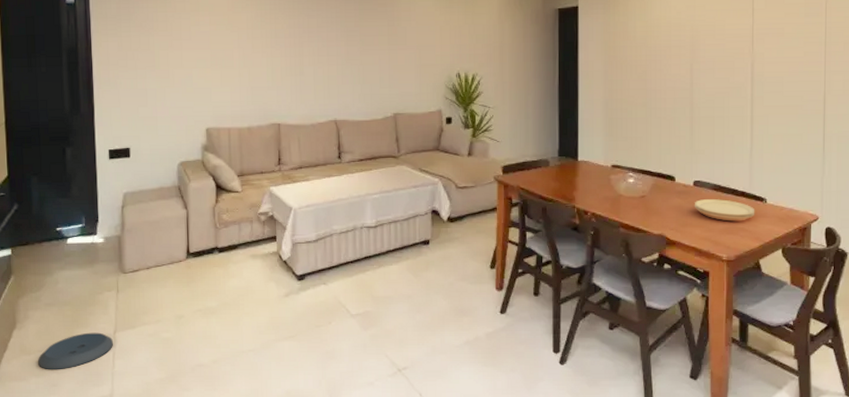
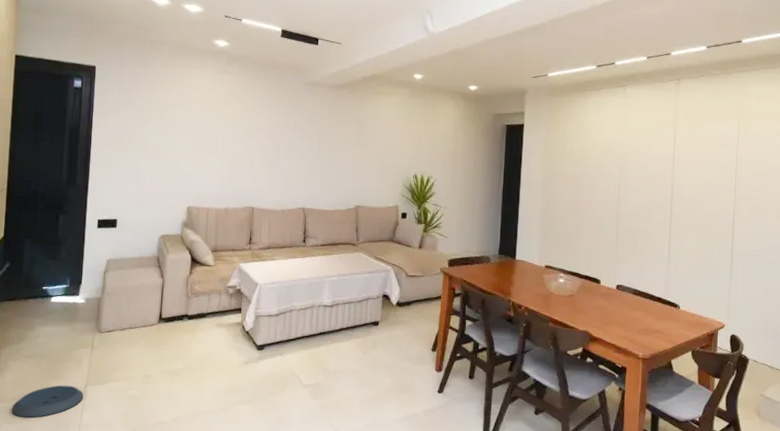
plate: present [694,199,755,222] -> none [616,302,670,324]

